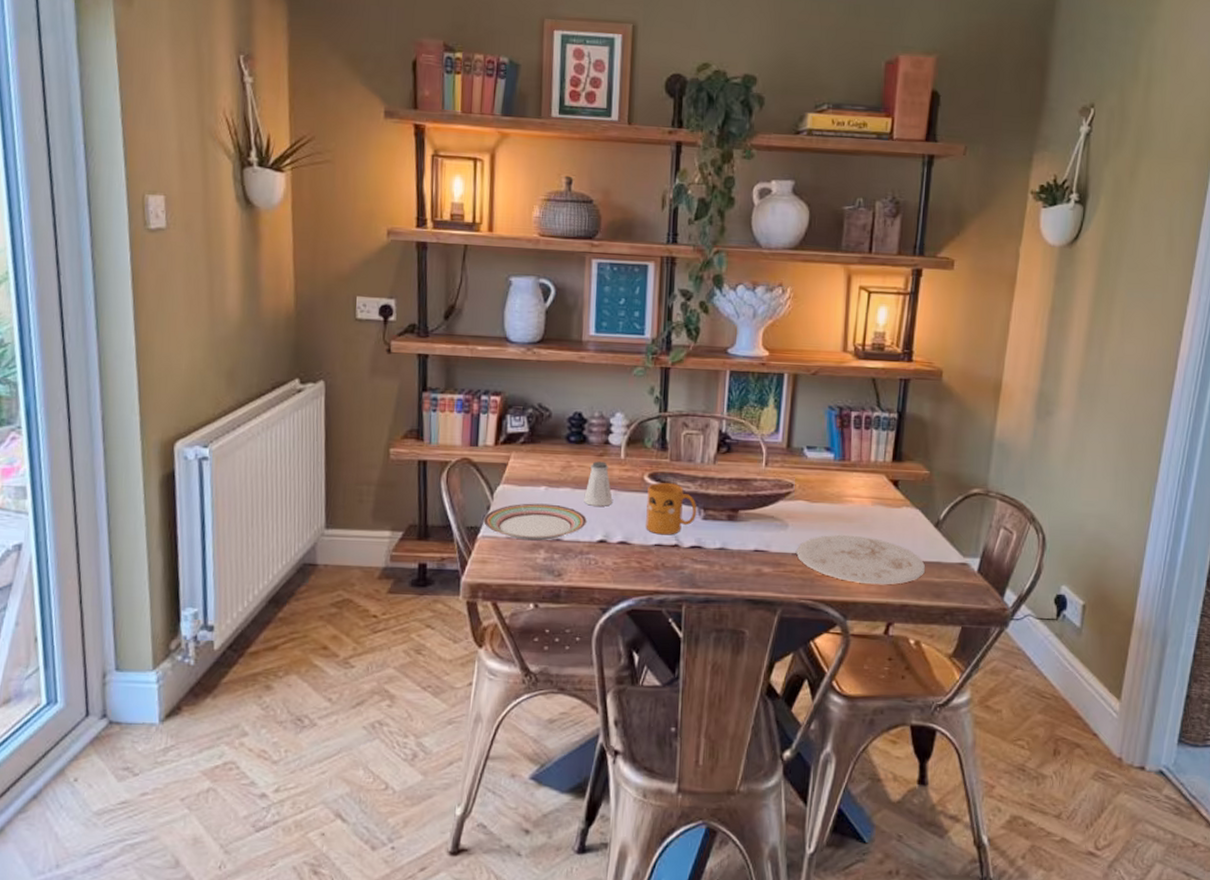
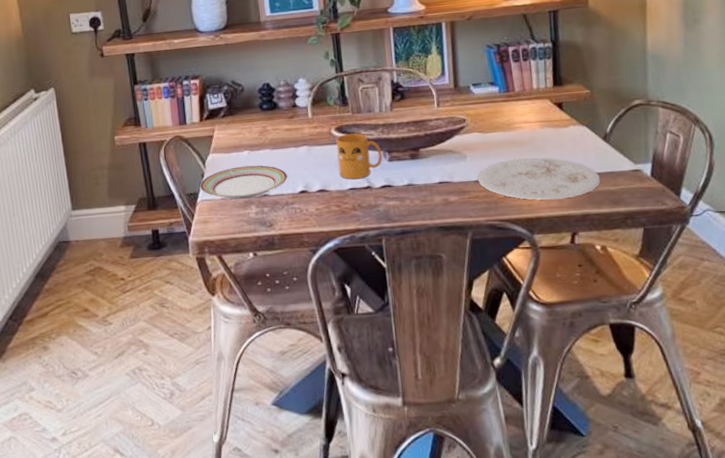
saltshaker: present [584,461,613,506] -> none [282,122,307,162]

